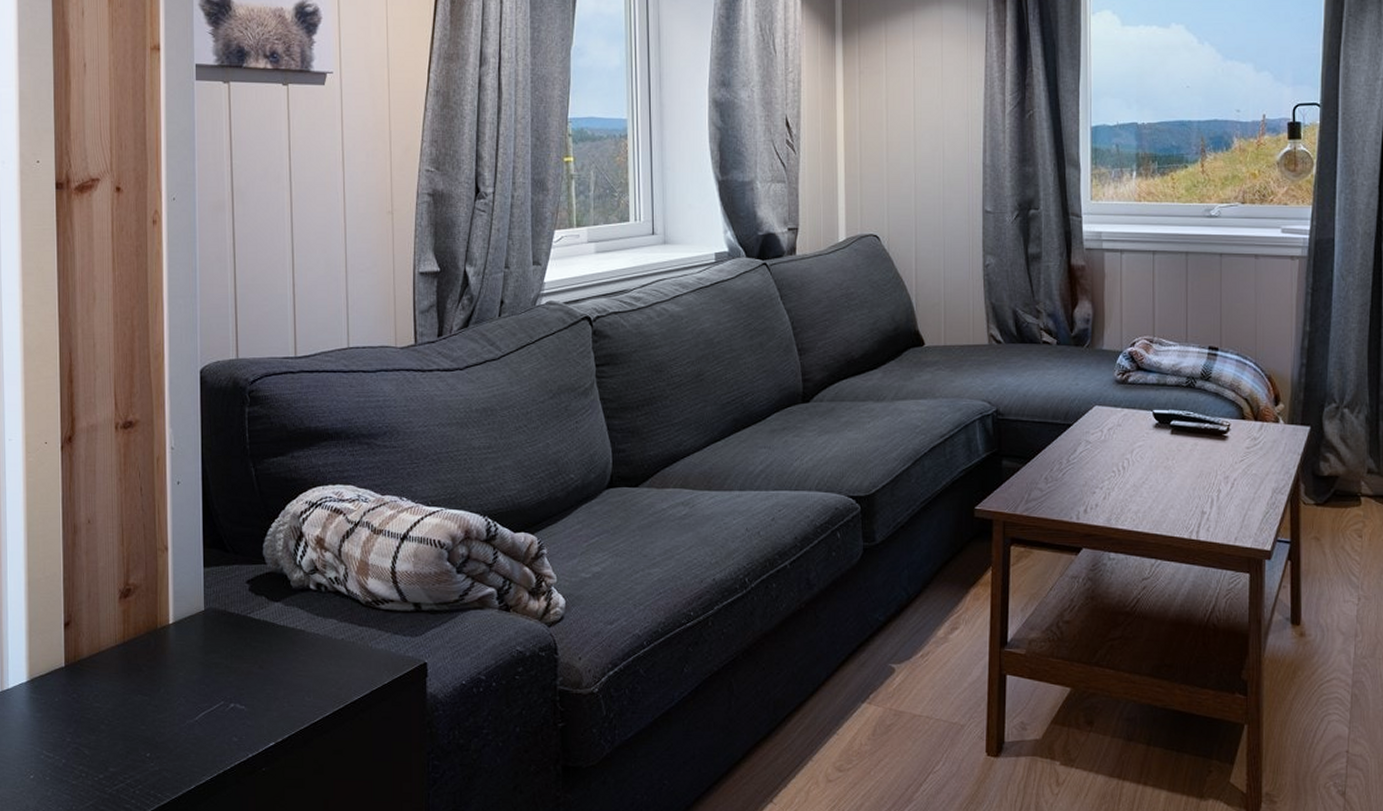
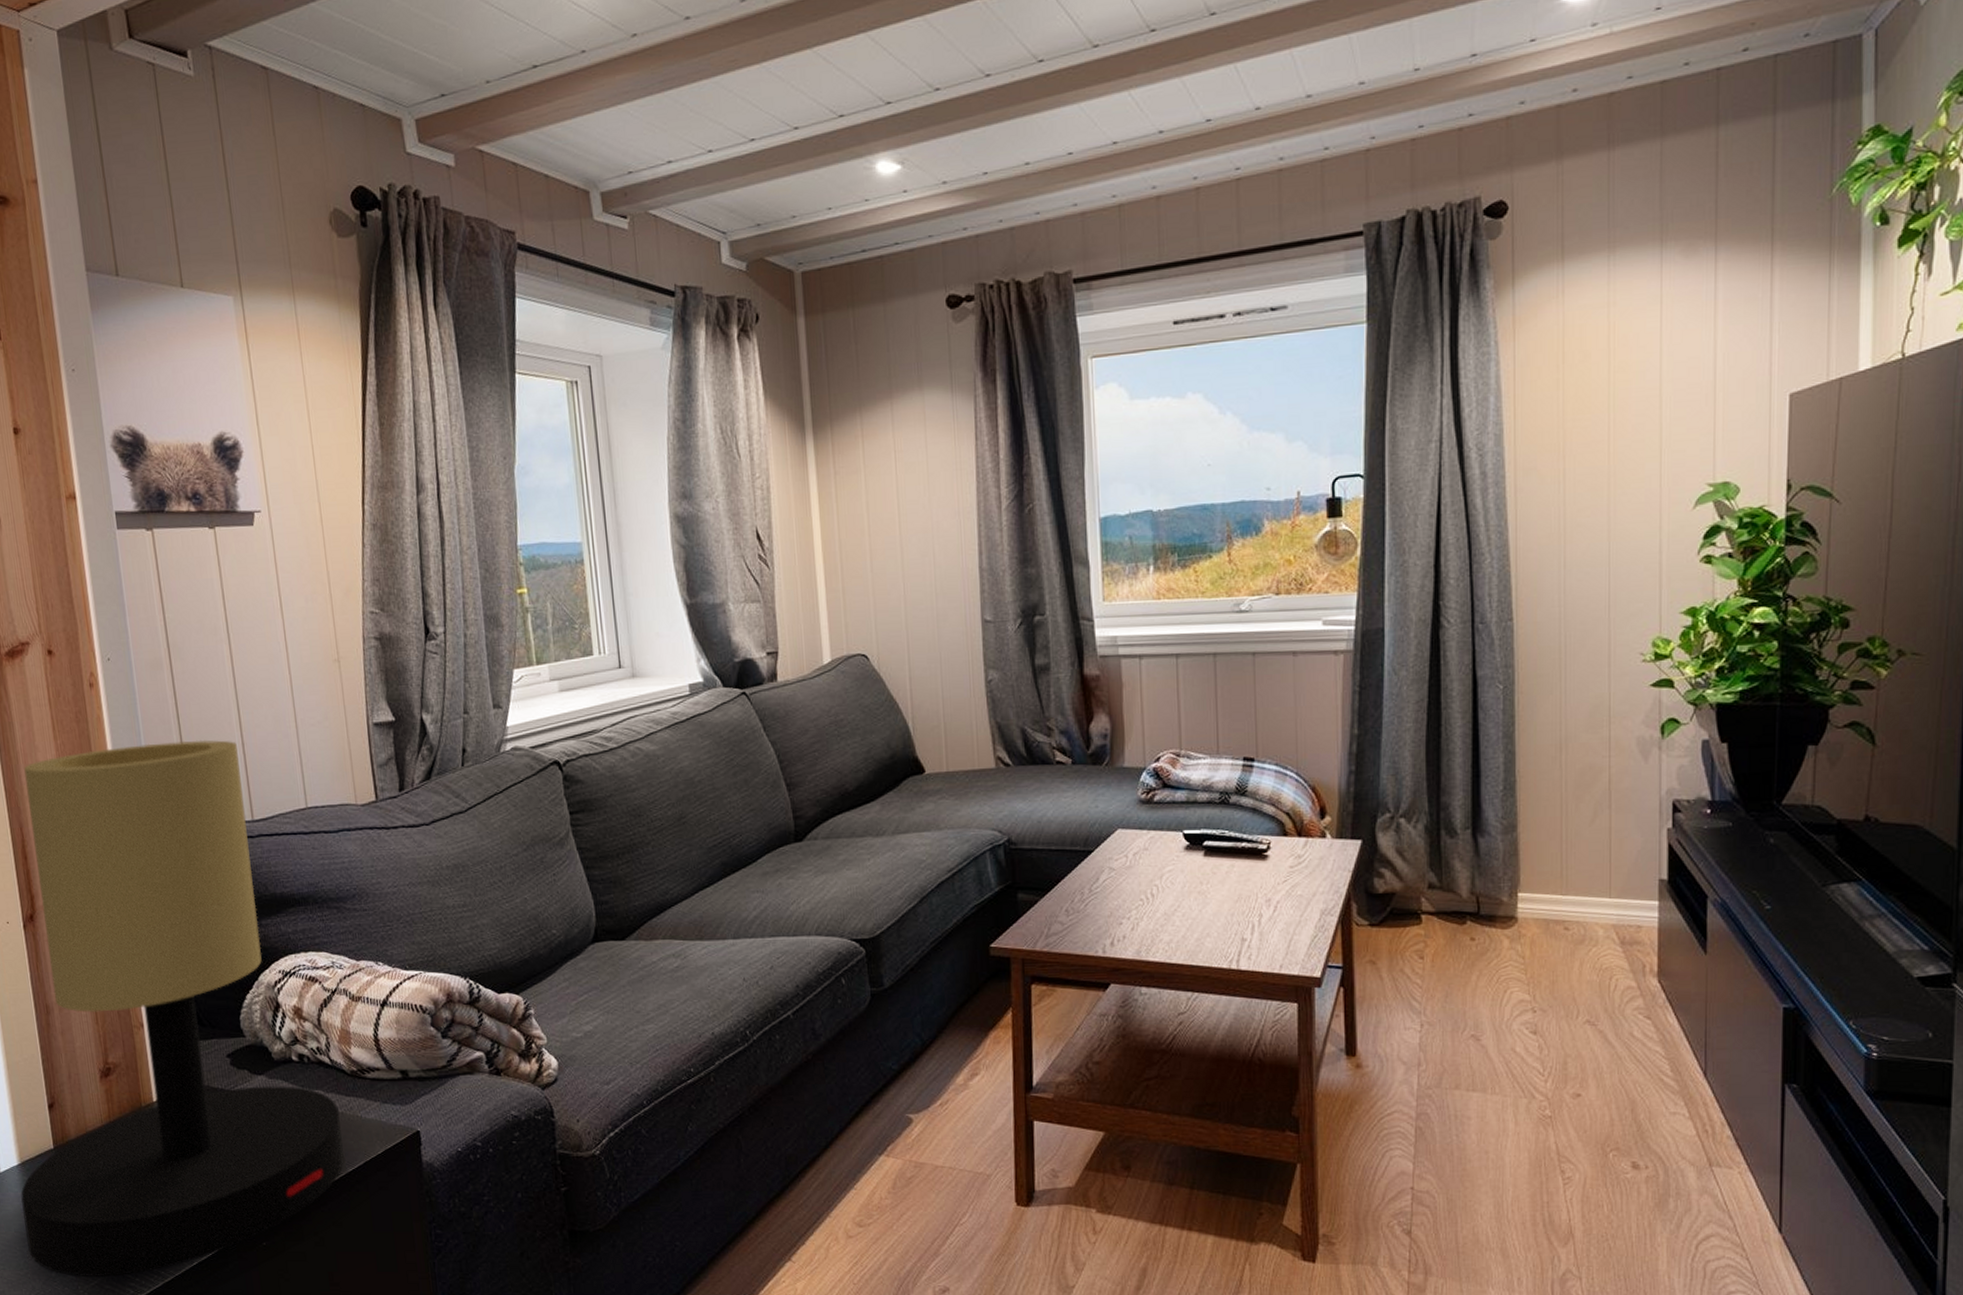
table lamp: none [25,278,351,798] -> present [20,739,344,1278]

